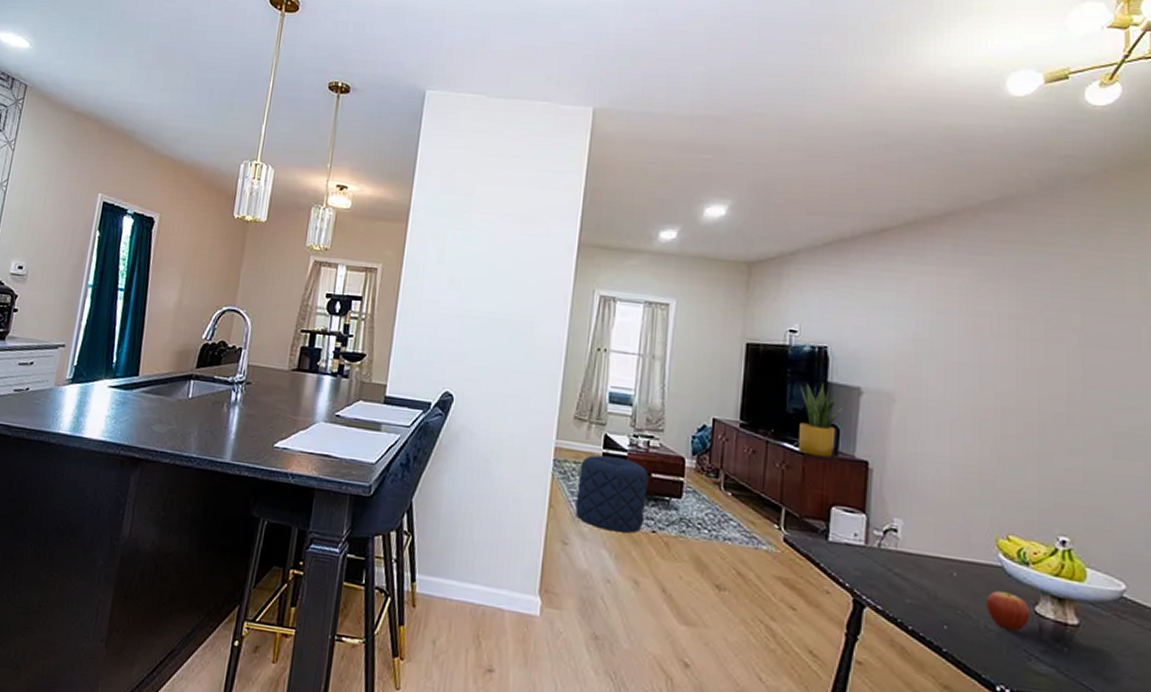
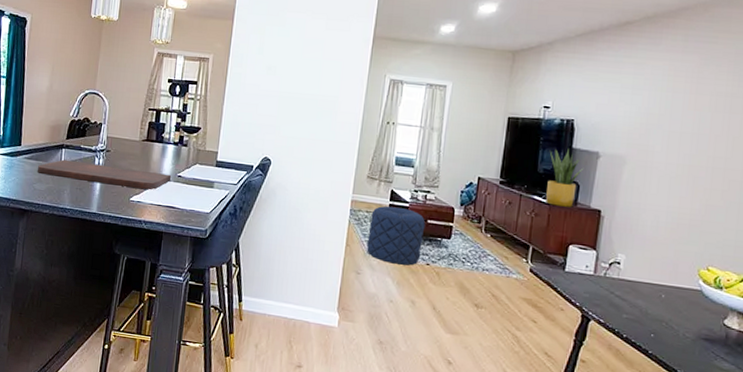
cutting board: none [158,393,328,433] -> present [38,159,172,190]
fruit: present [986,591,1031,632] -> none [685,308,721,339]

